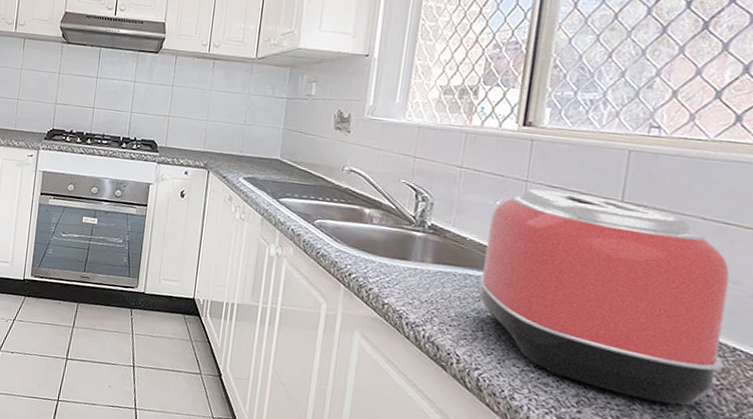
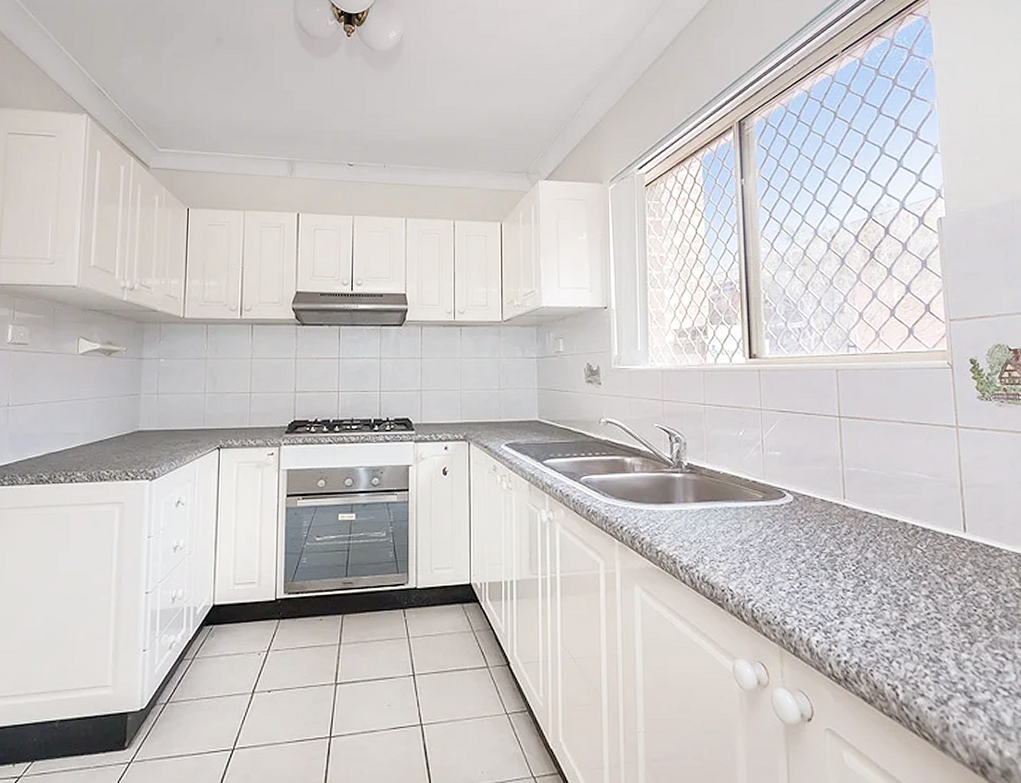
toaster: present [478,188,730,405] -> none [737,415,944,598]

